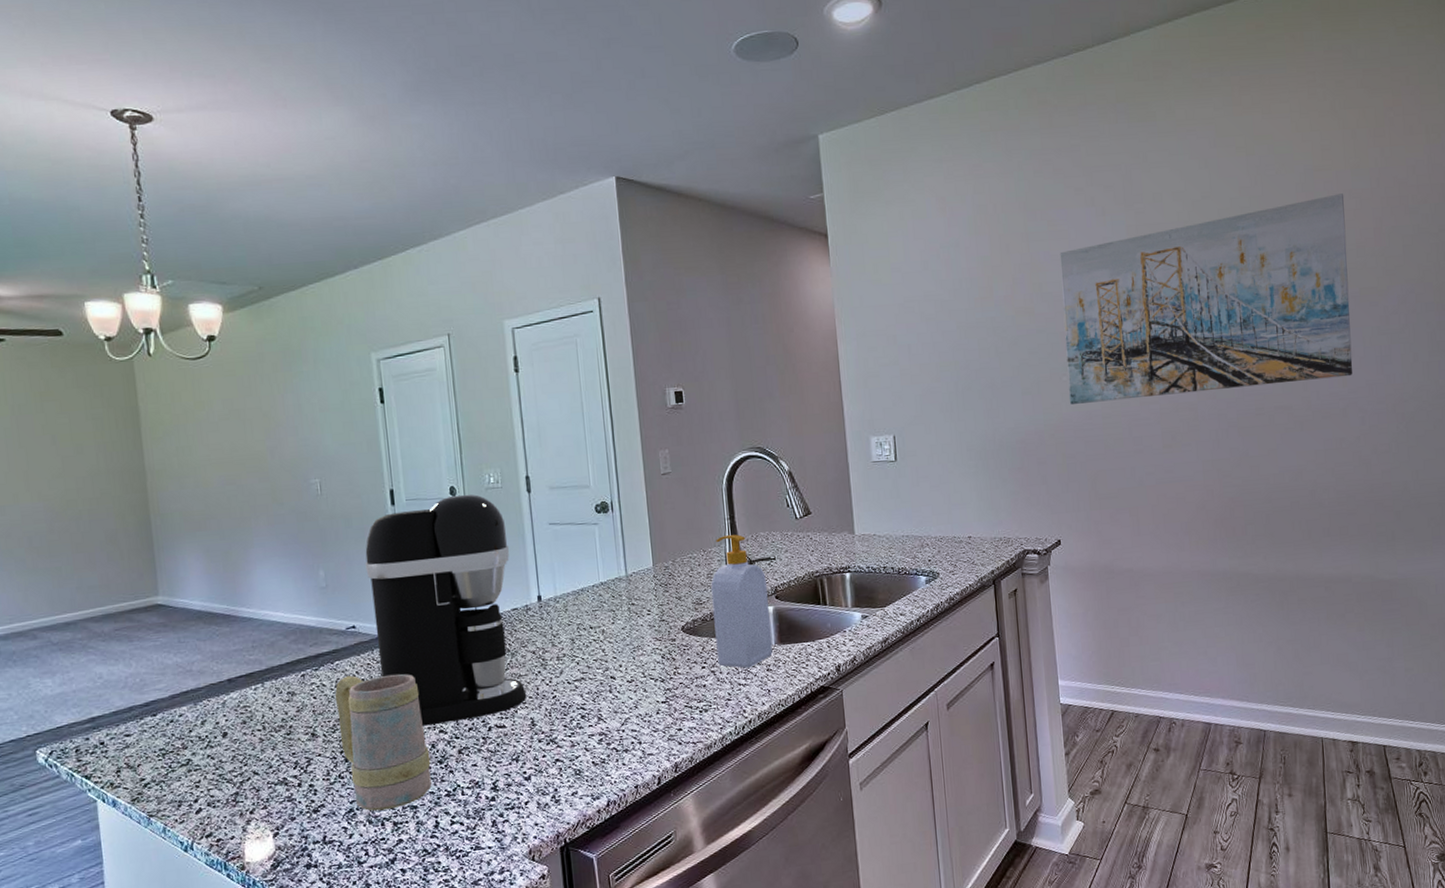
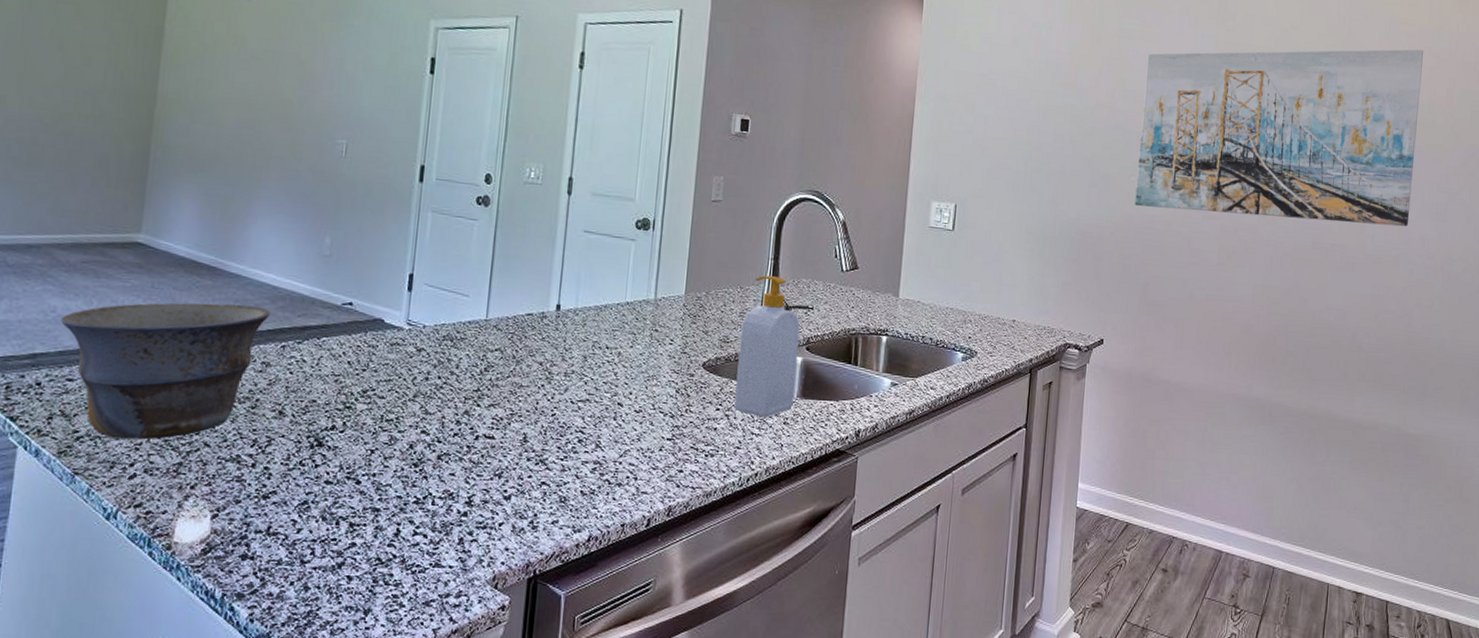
bowl: none [108,643,286,781] -> present [60,303,271,440]
mug: present [334,673,432,811] -> none [310,355,408,508]
coffee maker: present [365,494,527,727] -> none [370,183,537,424]

